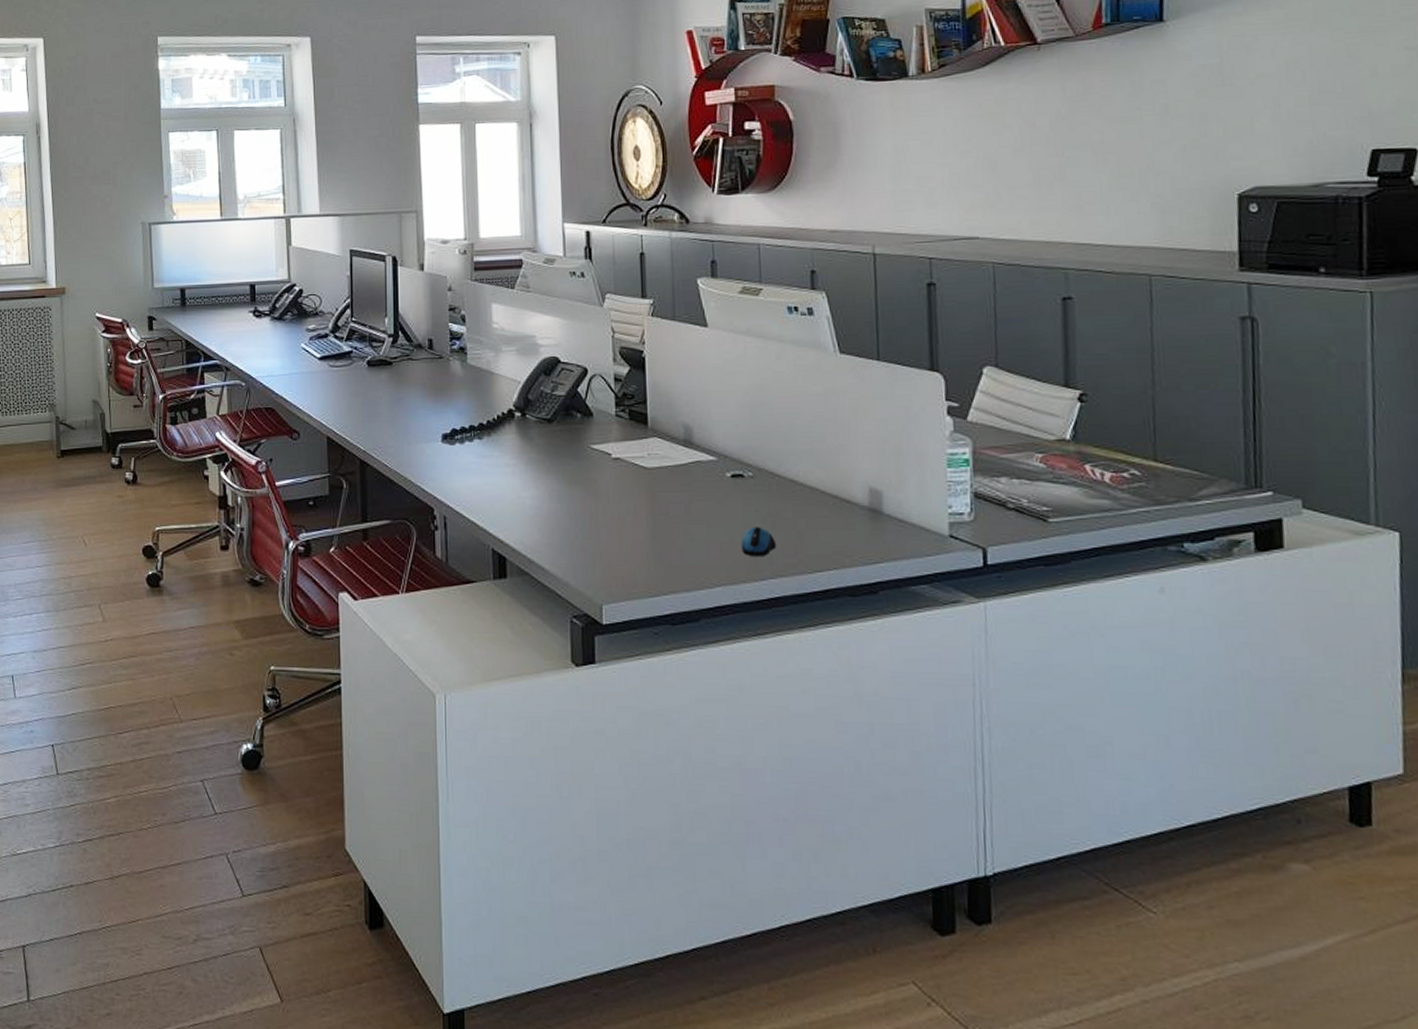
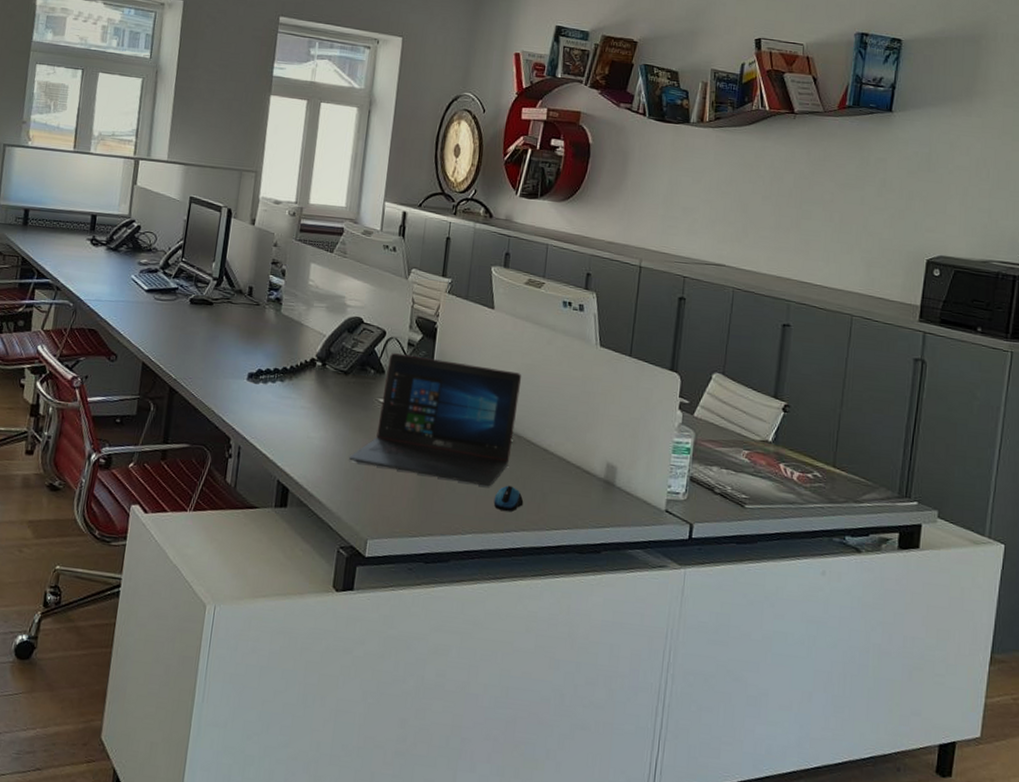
laptop: none [568,390,753,529] -> present [349,352,522,486]

